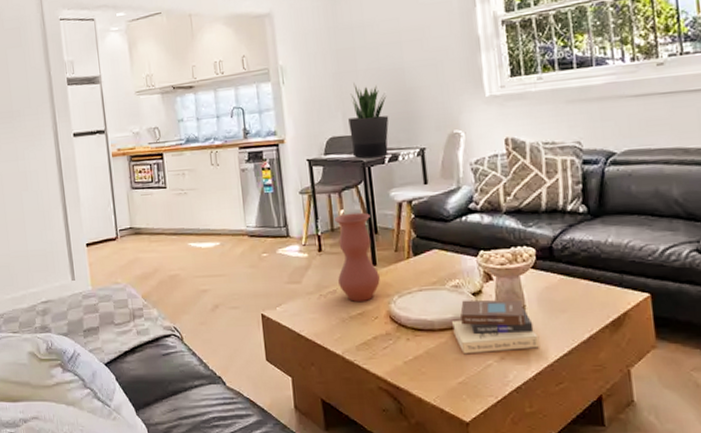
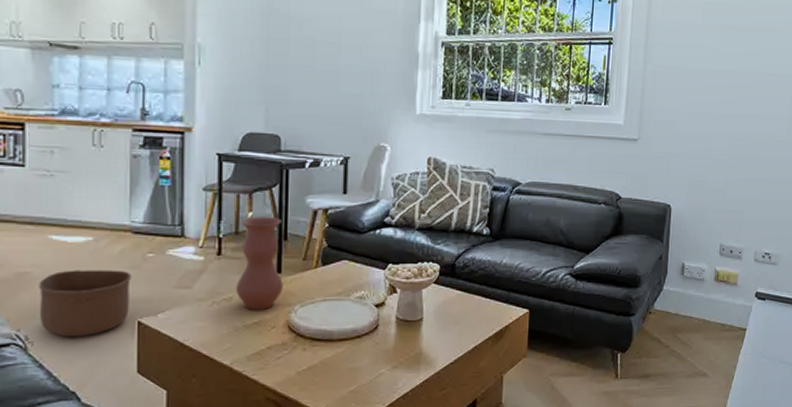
basket: none [185,269,254,329] -> present [38,270,131,338]
planter: present [348,83,389,159] -> none [271,78,317,161]
books: present [451,299,540,355] -> none [350,311,431,364]

